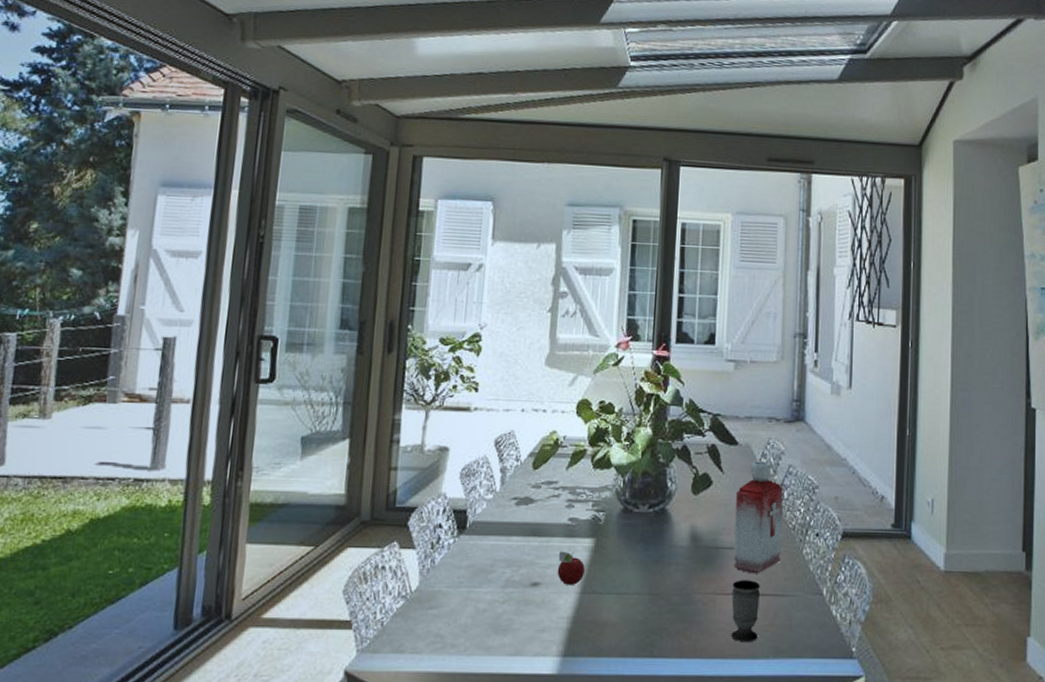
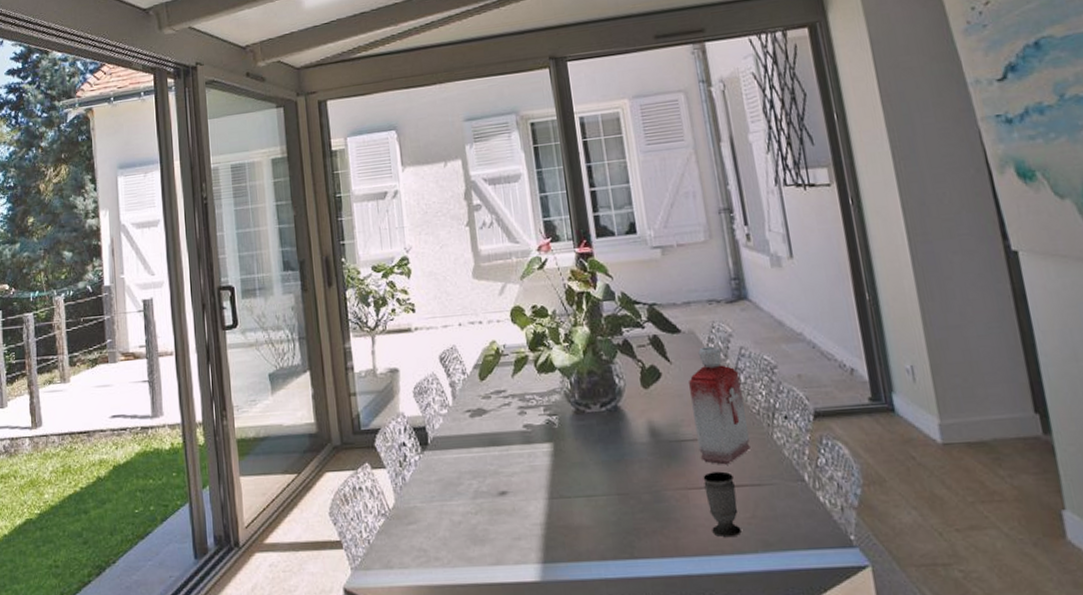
fruit: present [557,551,586,585] -> none [520,457,550,492]

